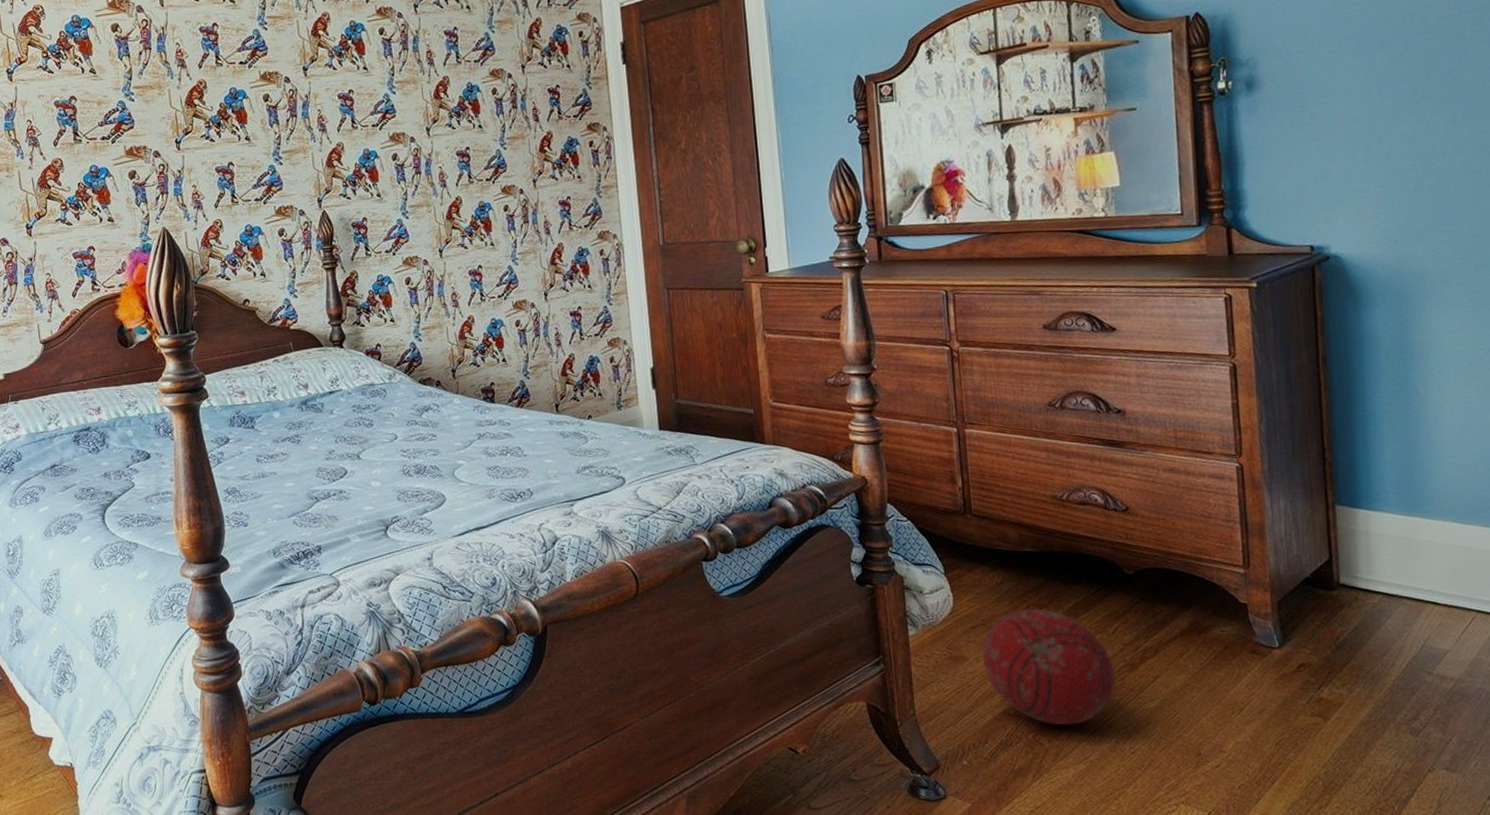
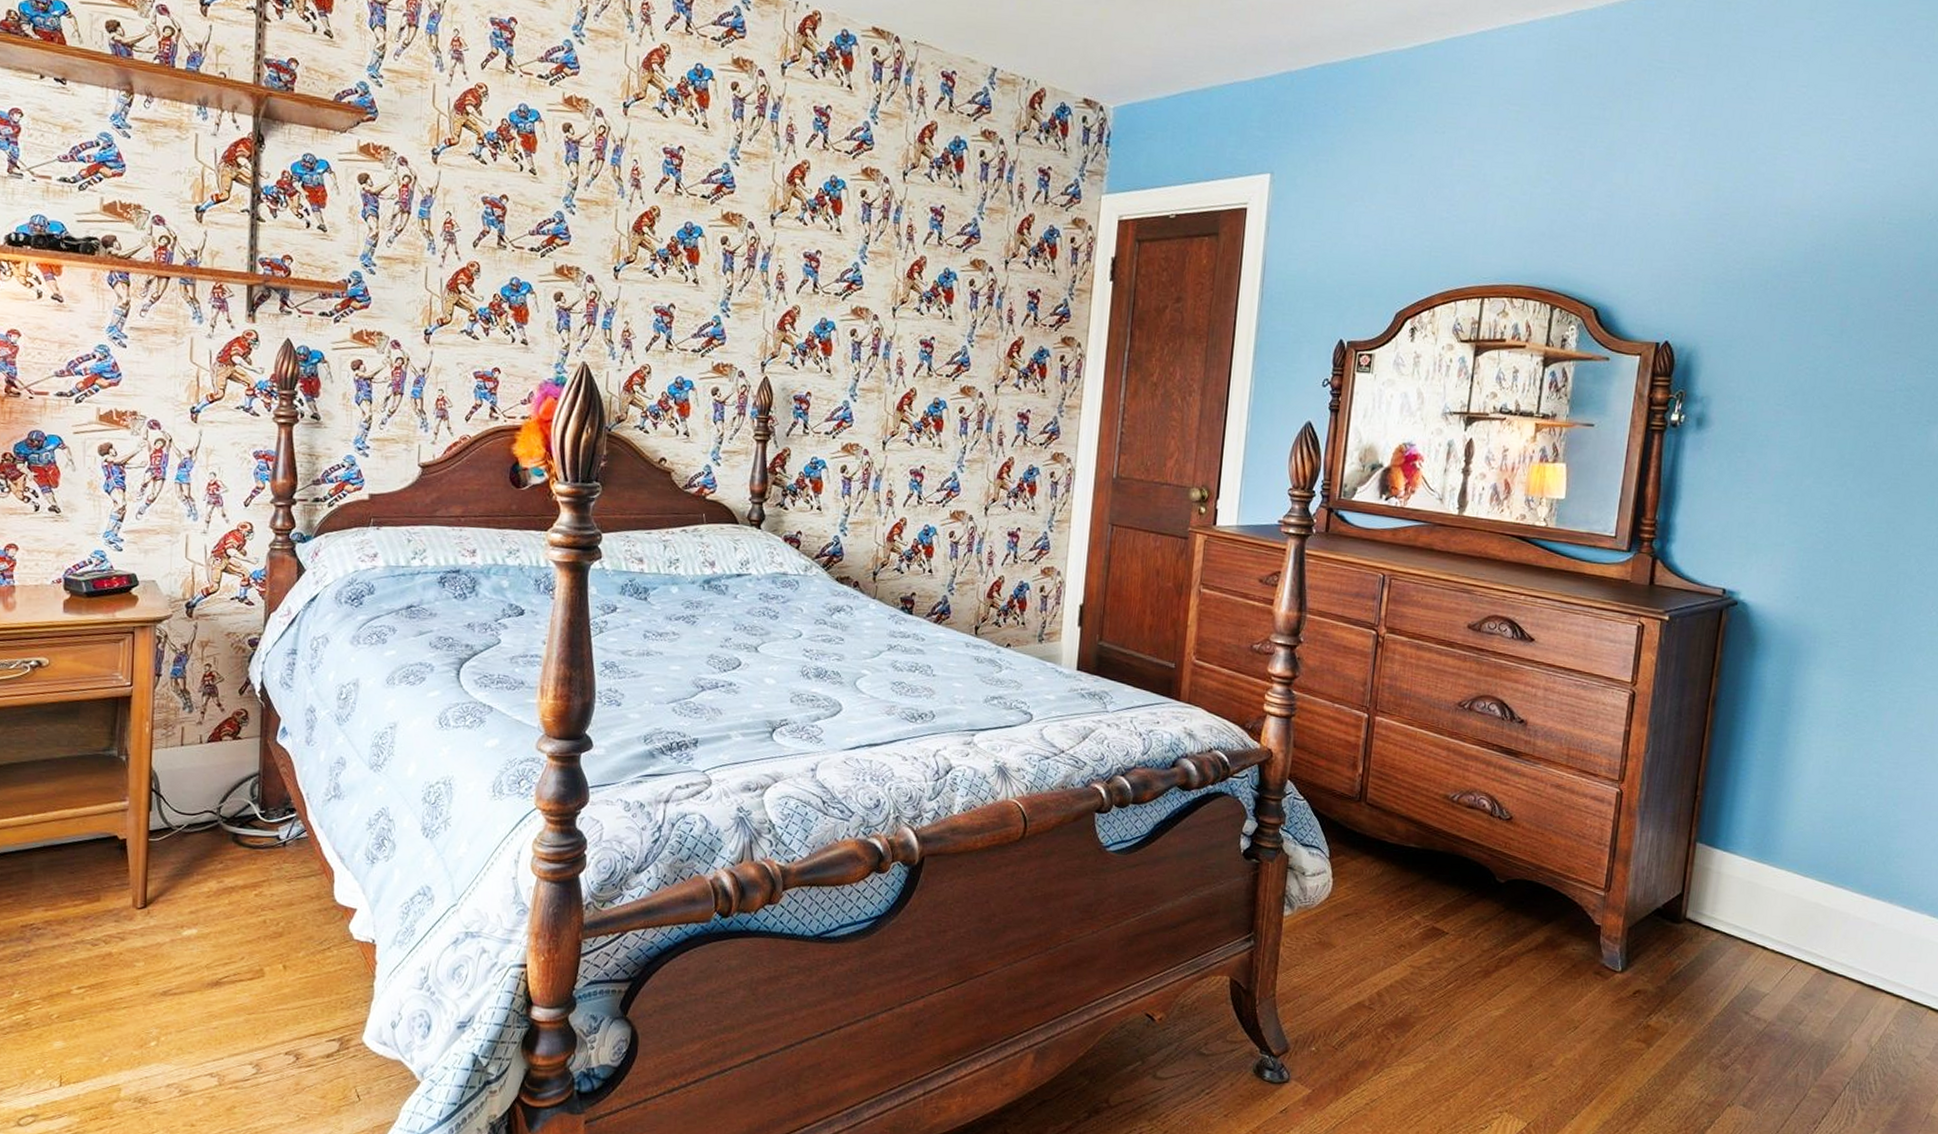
ball: present [982,608,1117,726] -> none [1348,903,1470,1024]

